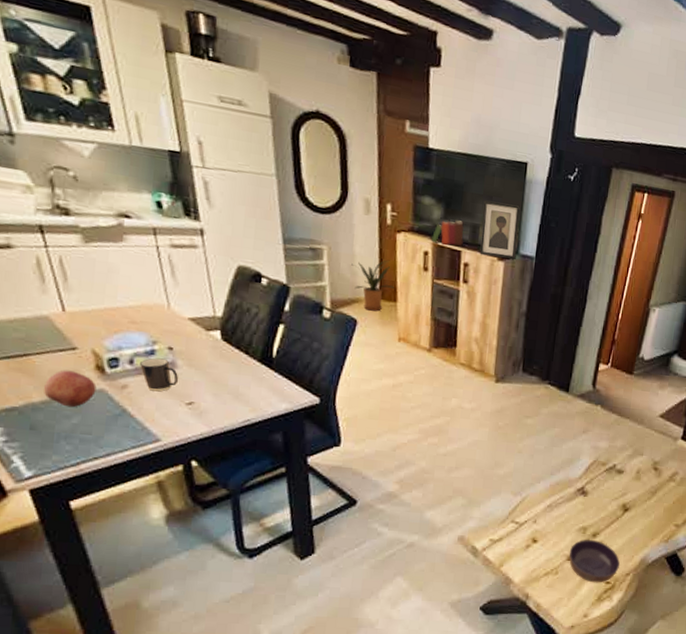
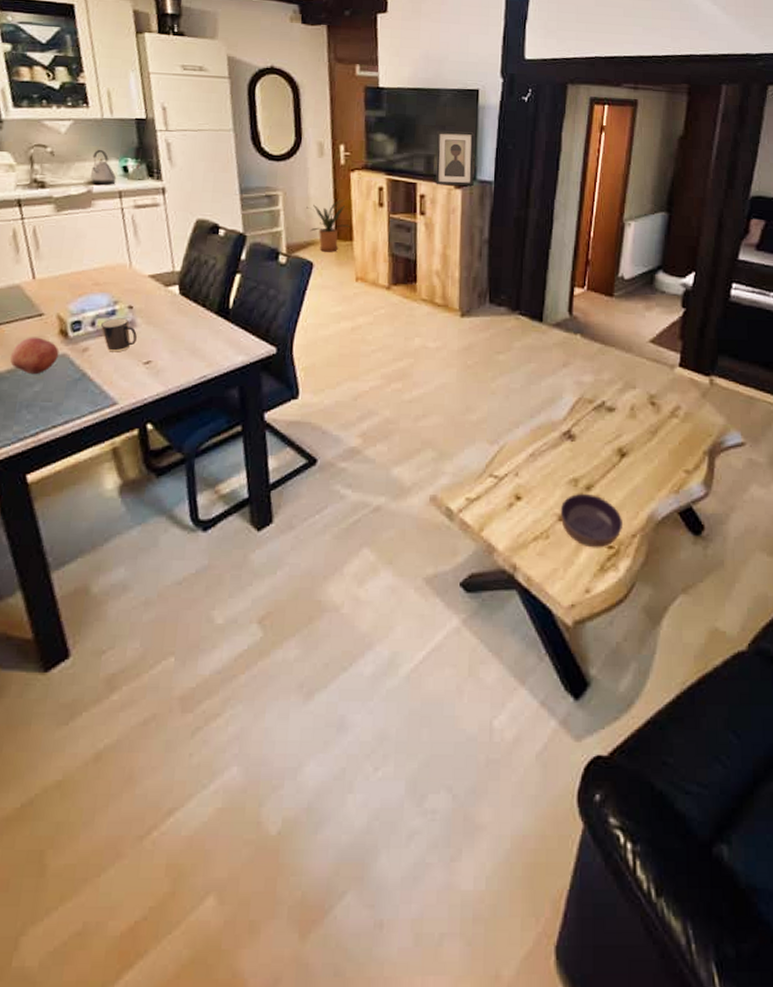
kettle: none [119,179,150,221] -> present [89,149,117,186]
books: present [430,220,465,247] -> none [384,153,419,179]

